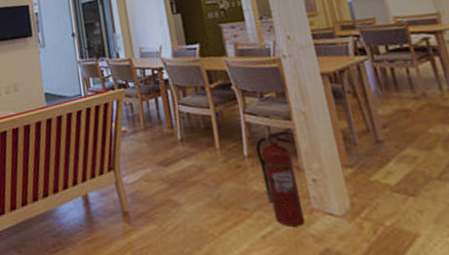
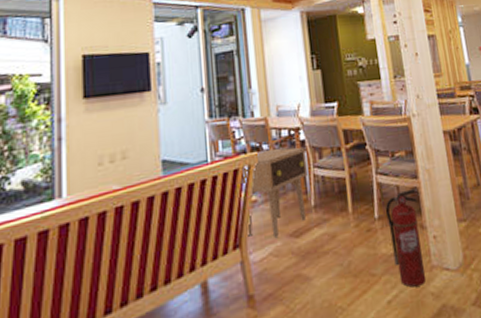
side table: none [113,85,173,164] -> present [243,147,307,237]

